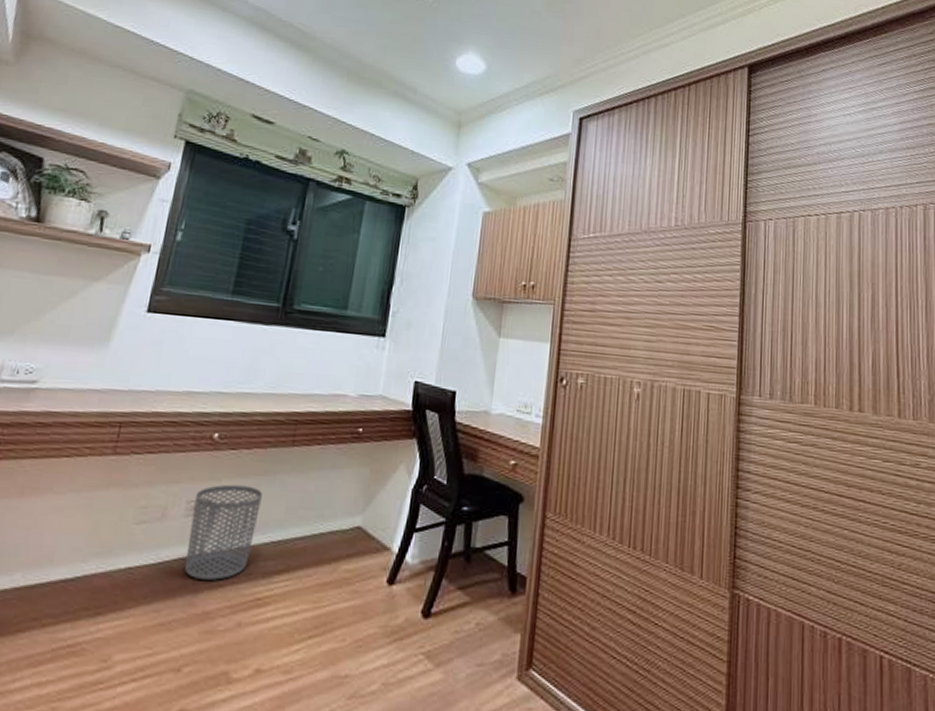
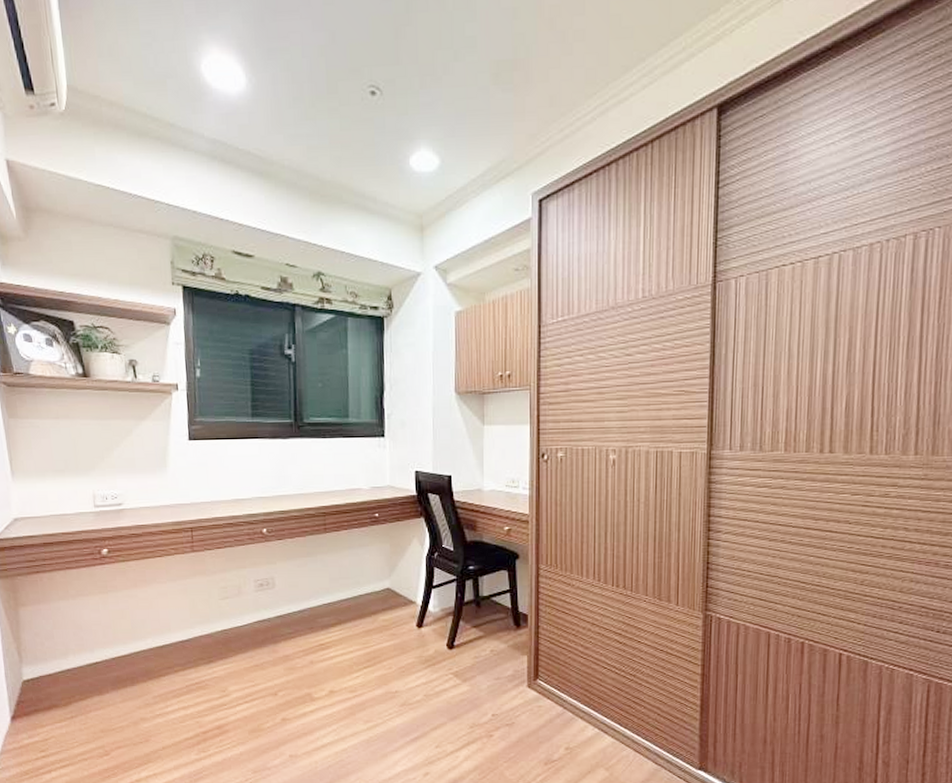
waste bin: present [184,484,263,580] -> none [259,565,310,634]

